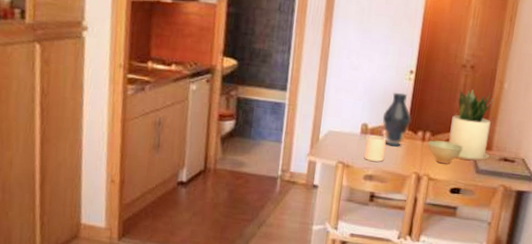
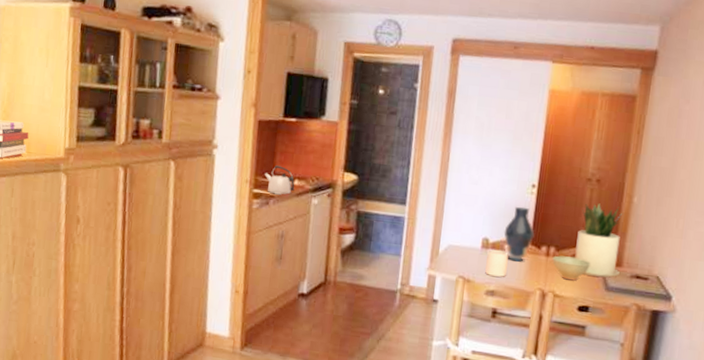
kettle: none [138,49,172,81] -> present [264,165,295,195]

